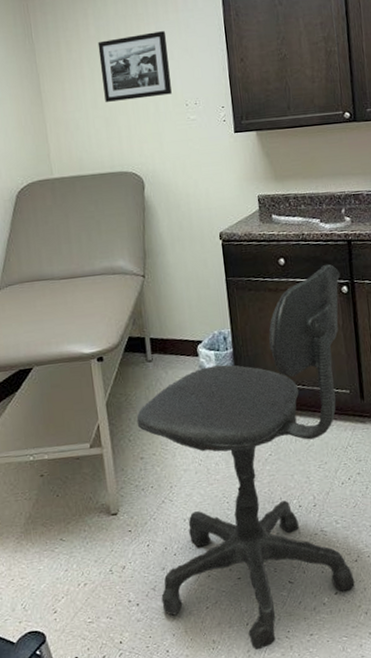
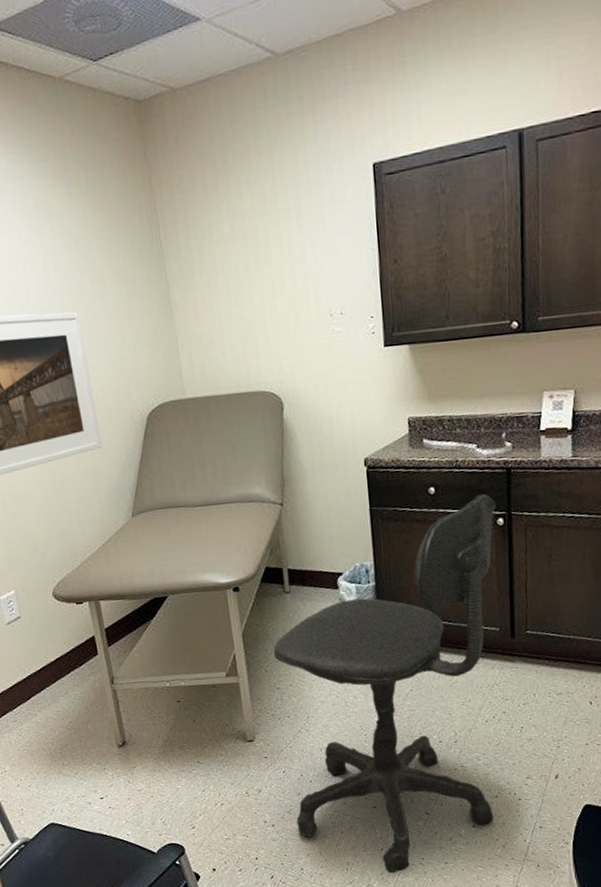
picture frame: present [97,31,172,102] -> none [232,228,315,313]

